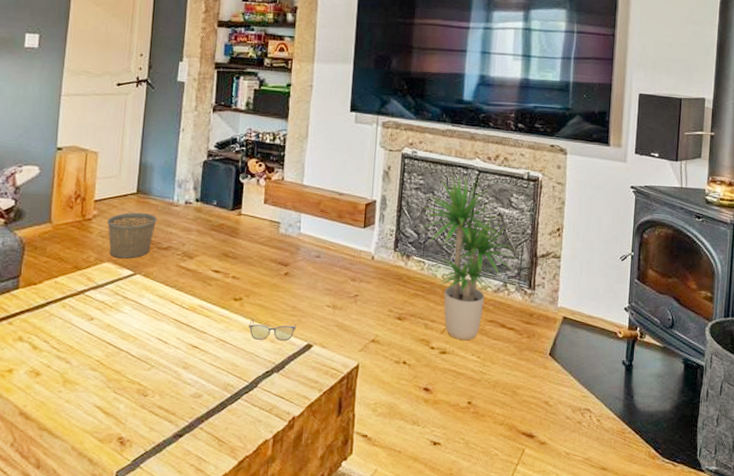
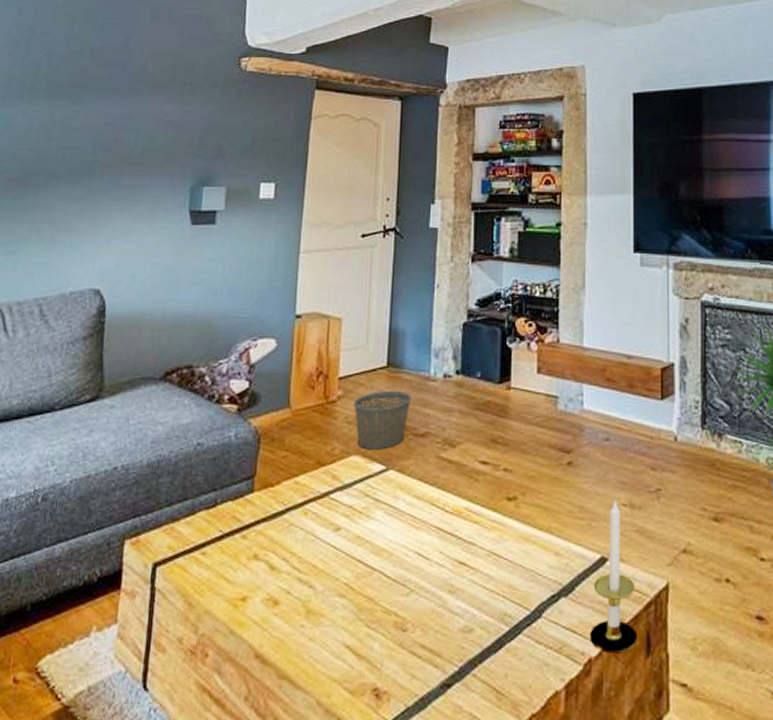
glasses: present [249,319,297,341] -> none [527,524,586,553]
candle: none [294,301,332,414] -> present [589,498,638,654]

